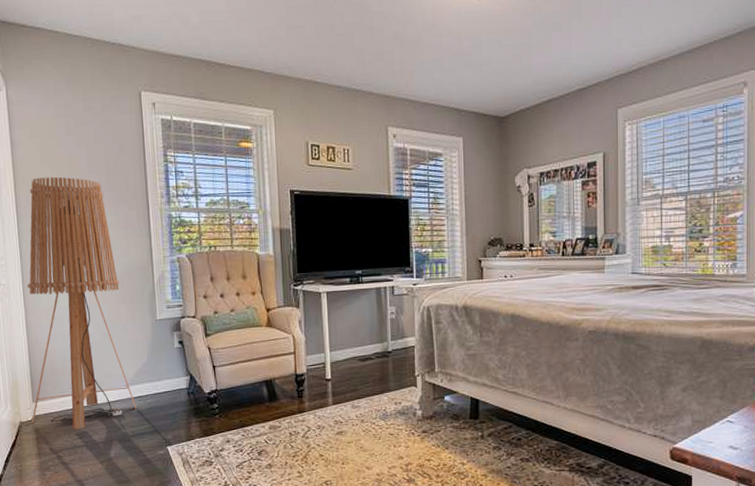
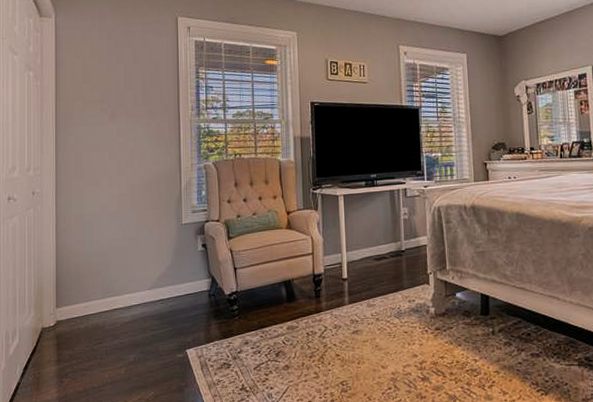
floor lamp: present [28,177,137,430] -> none [53,93,159,335]

